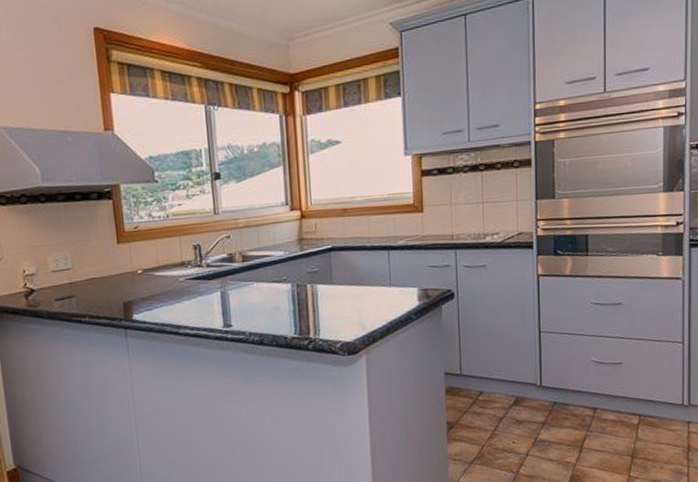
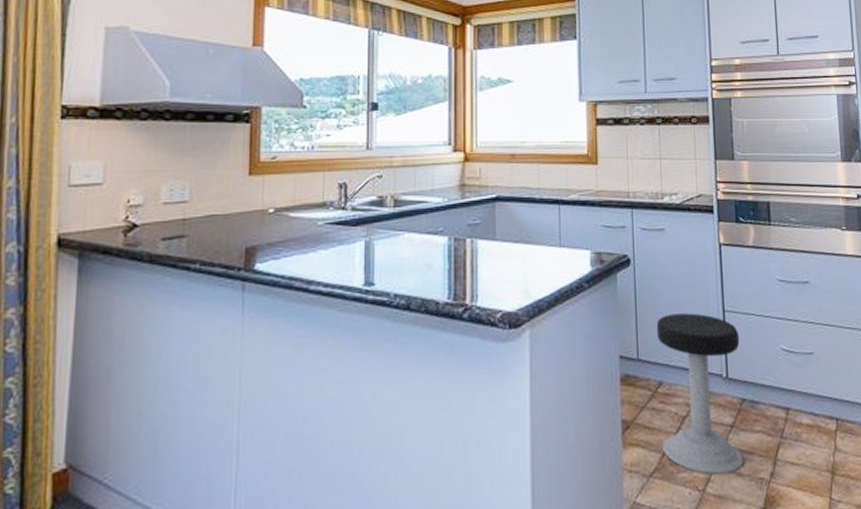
stool: none [477,335,554,461] -> present [656,313,744,475]

